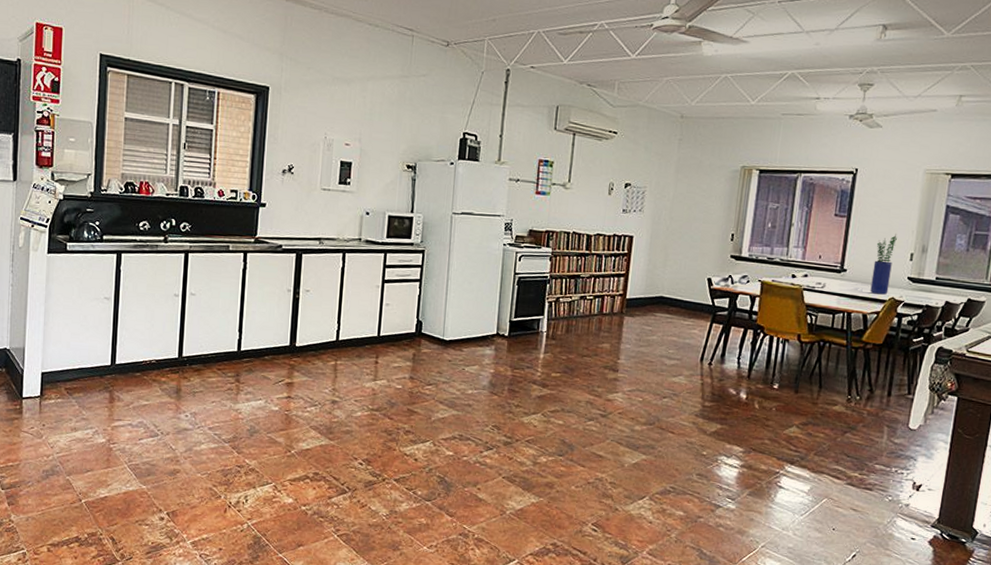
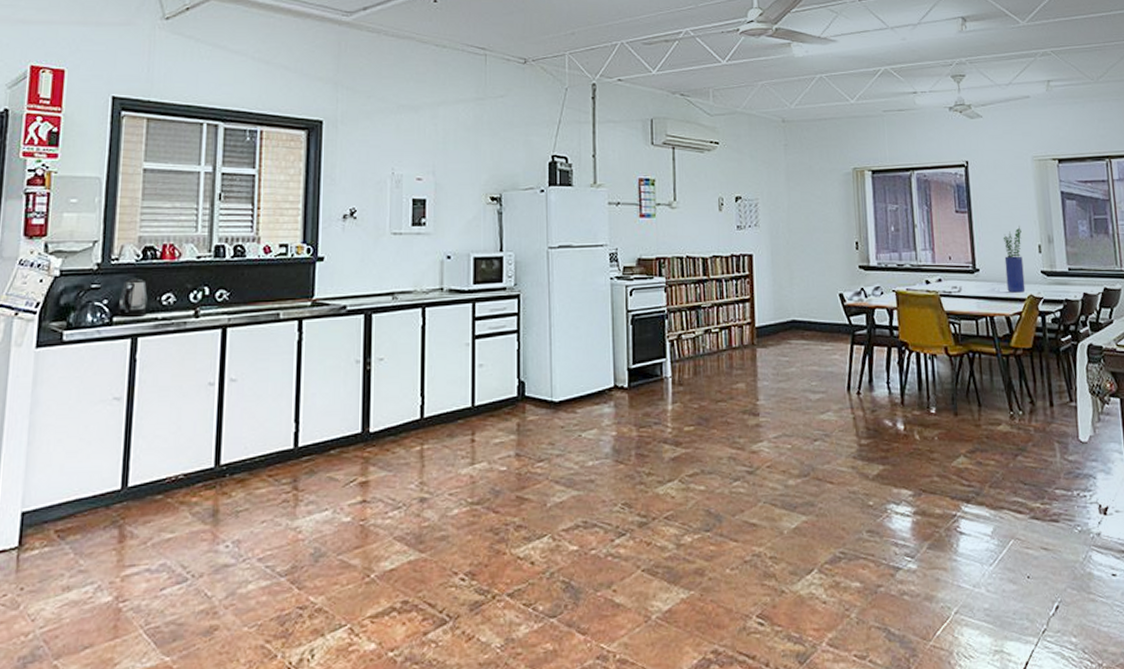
kettle: none [106,206,129,238] -> present [117,278,148,317]

